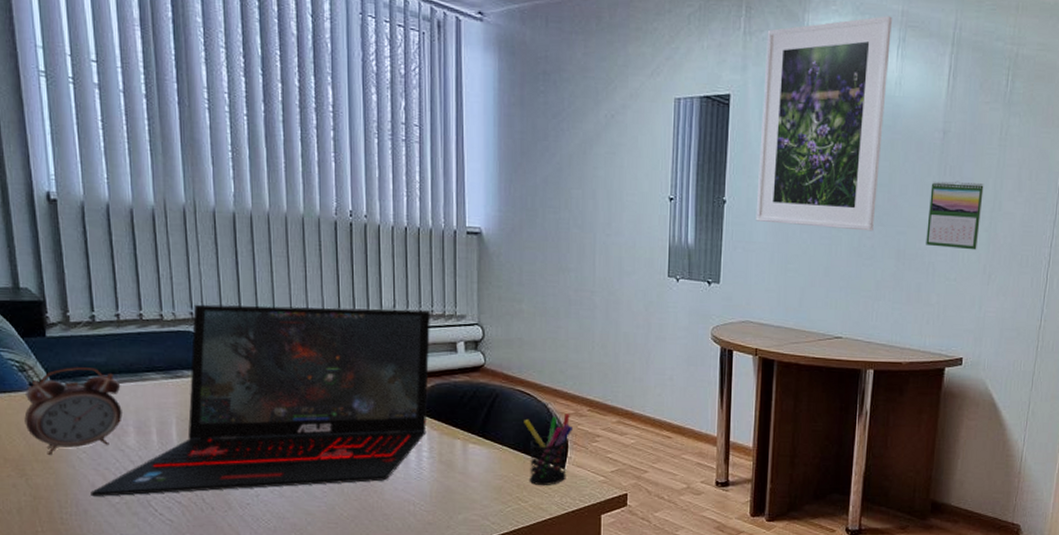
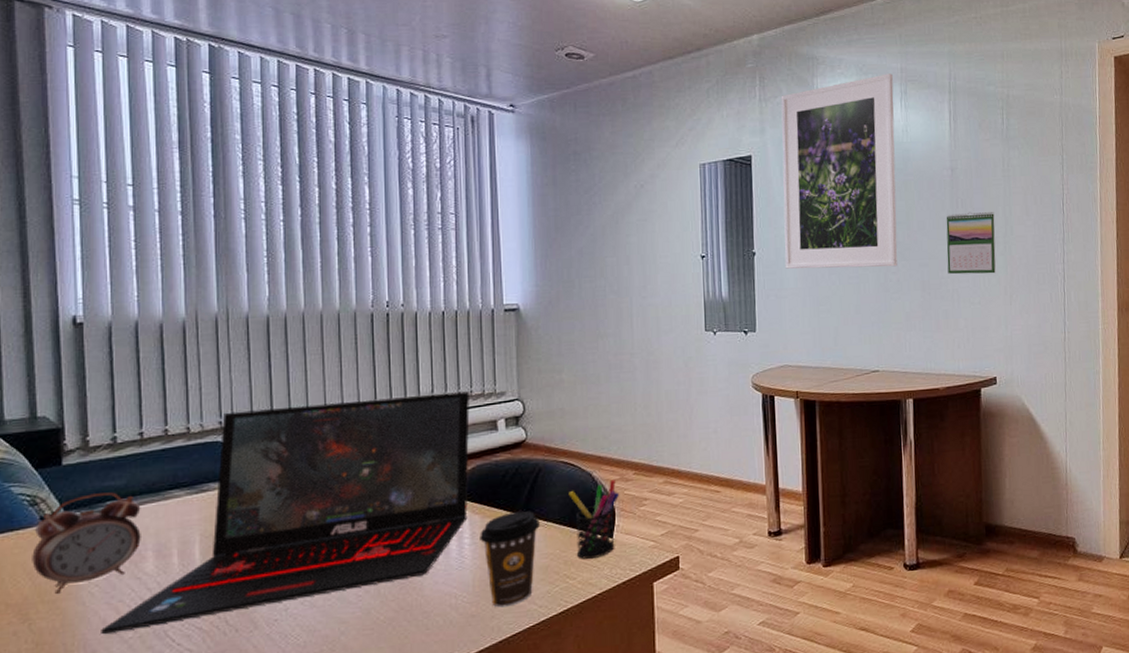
coffee cup: none [438,432,495,520] -> present [480,510,540,608]

